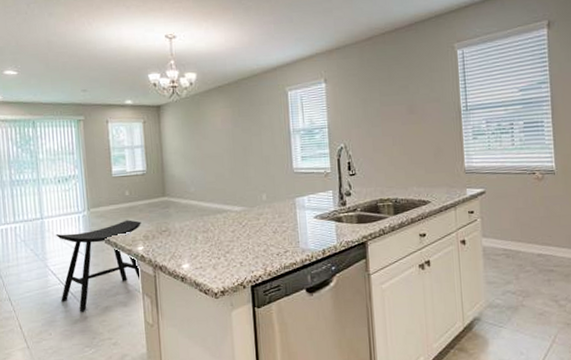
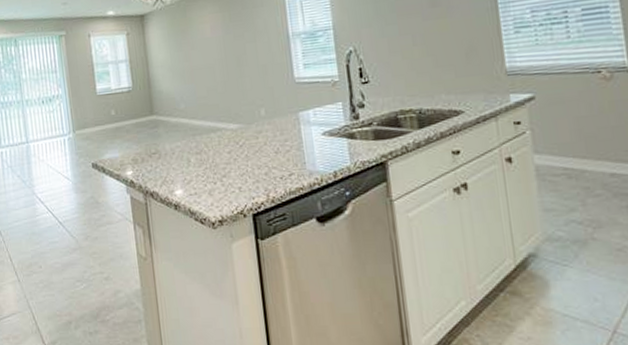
stool: present [56,220,141,312] -> none [42,142,131,243]

